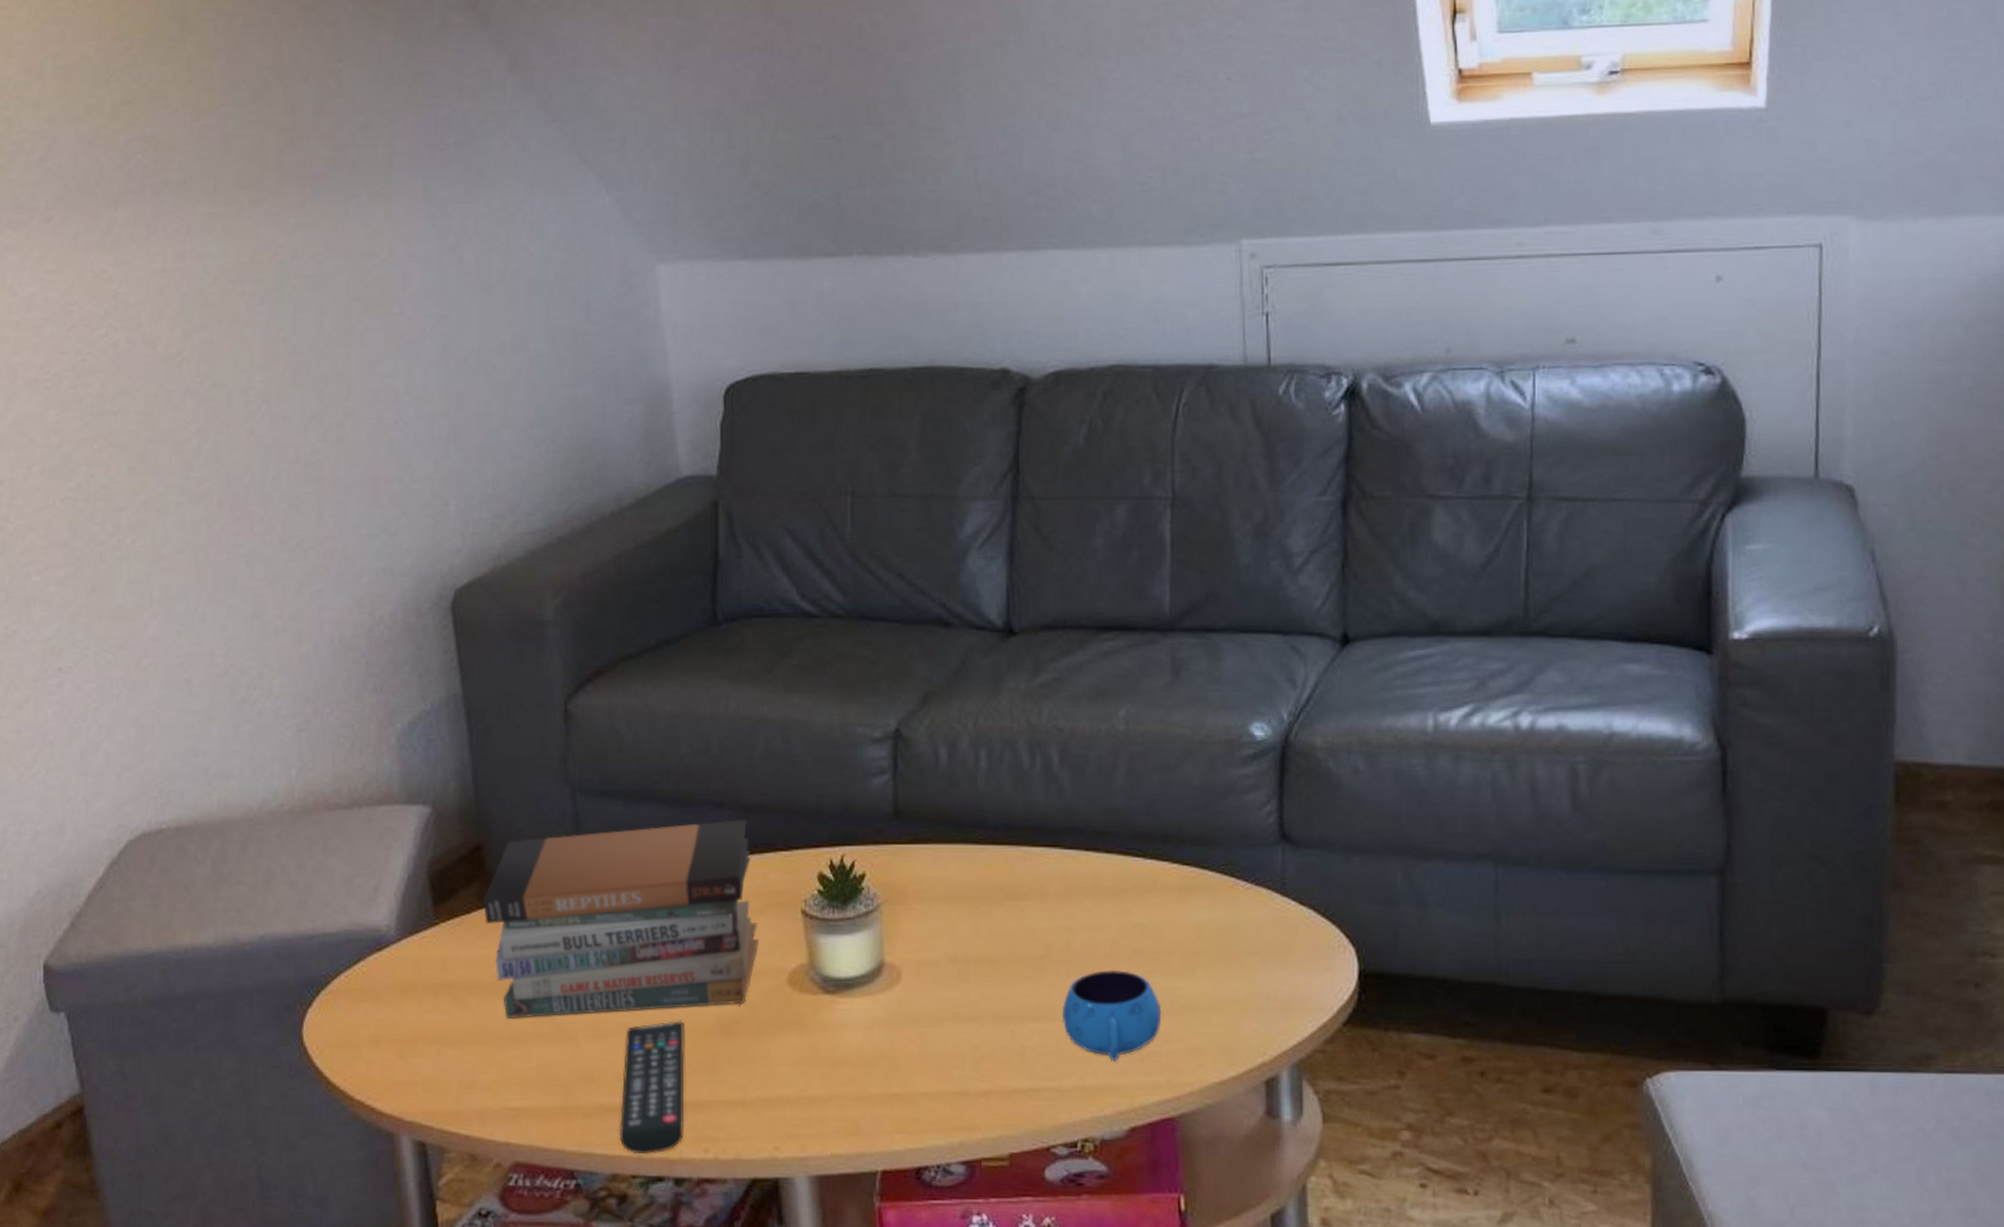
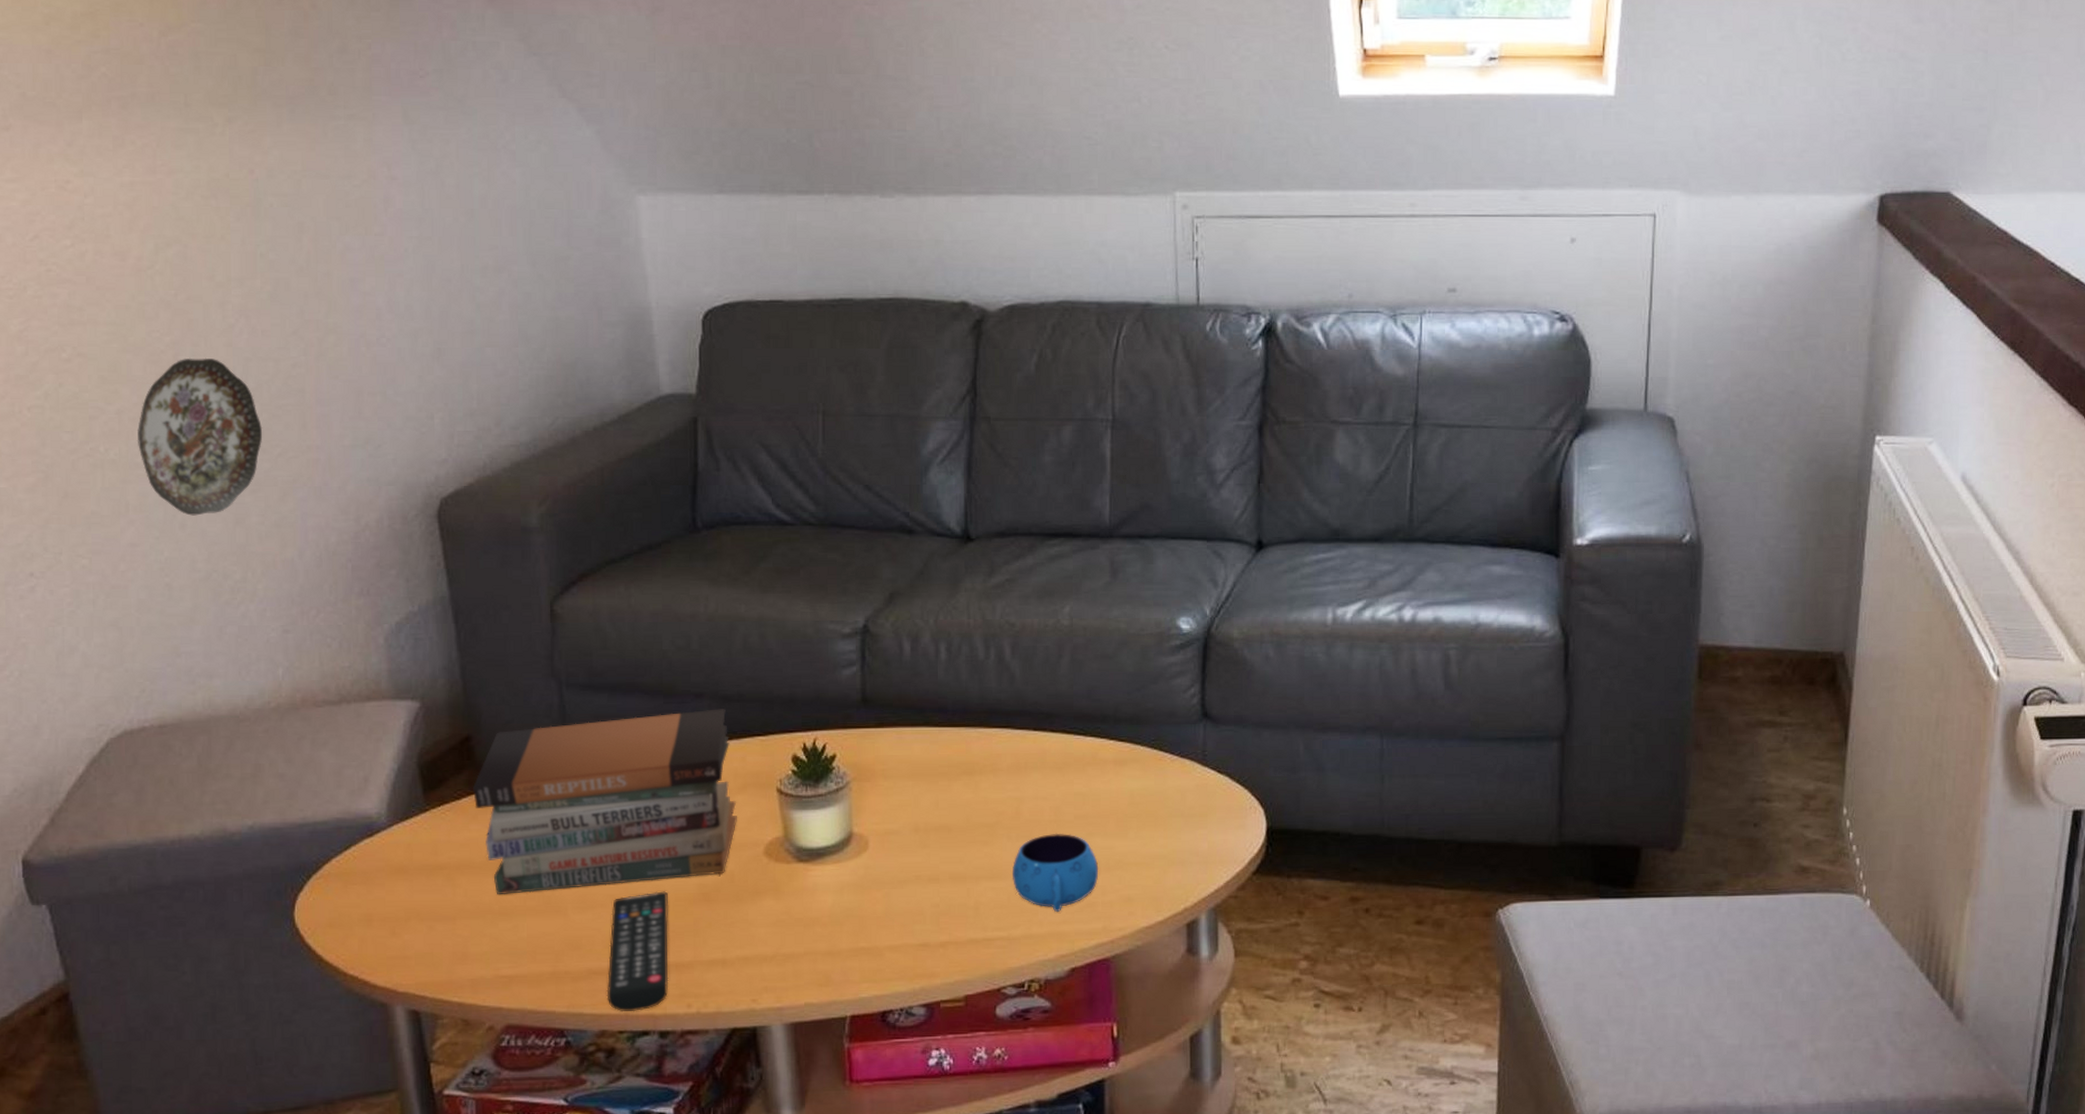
decorative plate: none [162,445,282,609] -> present [138,357,263,516]

